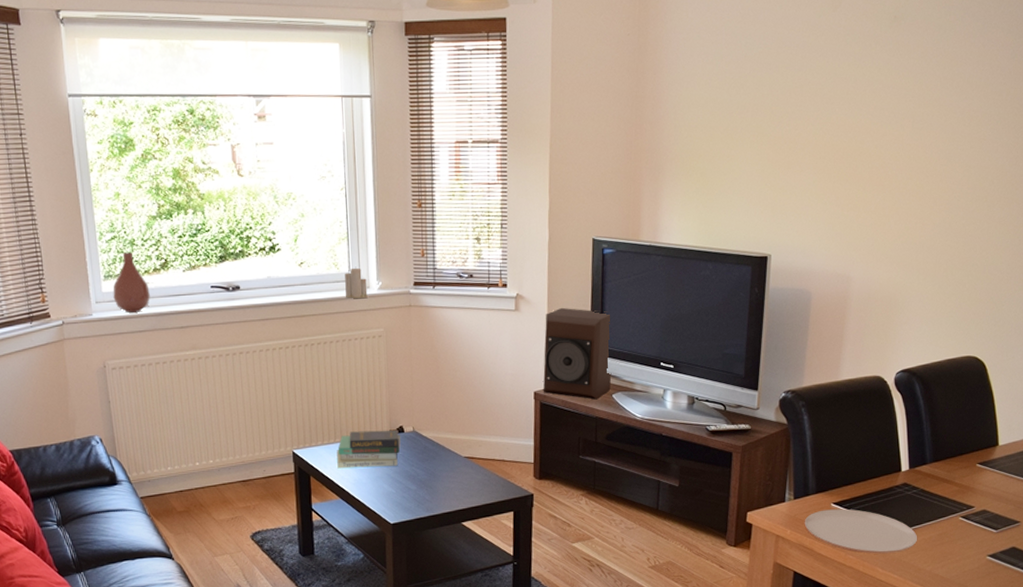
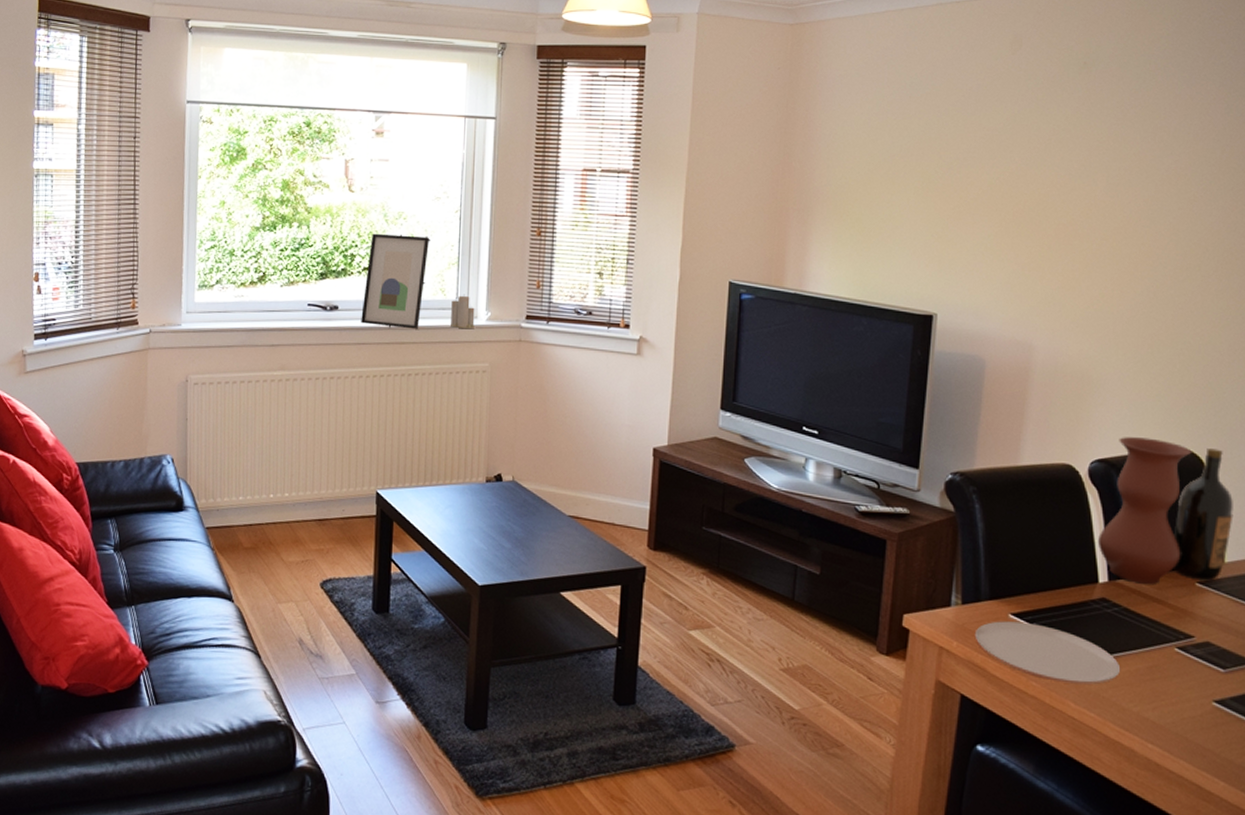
vase: present [113,252,150,313] -> none [205,263,244,326]
picture frame: none [262,213,321,303] -> present [361,233,432,329]
books: present [336,429,401,469] -> none [424,475,499,519]
speaker: present [543,307,612,400] -> none [663,355,745,463]
vase: none [902,348,976,469] -> present [1098,437,1192,584]
wine bottle: none [960,353,1007,461] -> present [1173,448,1233,580]

